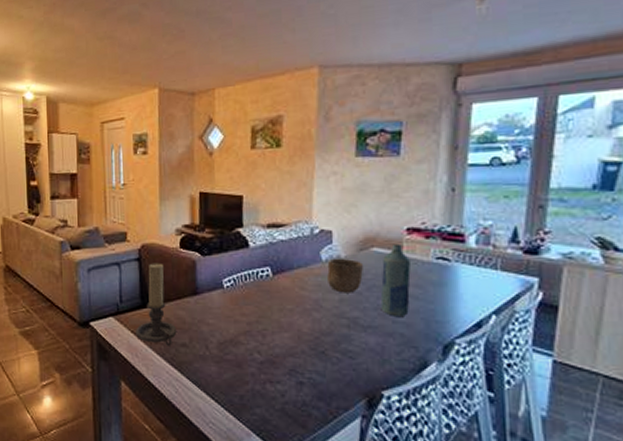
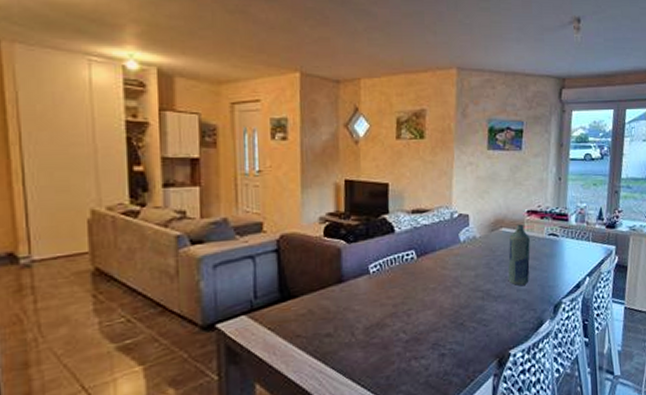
candle holder: present [136,263,177,346] -> none [273,253,321,339]
bowl: present [327,258,364,293] -> none [465,238,495,269]

